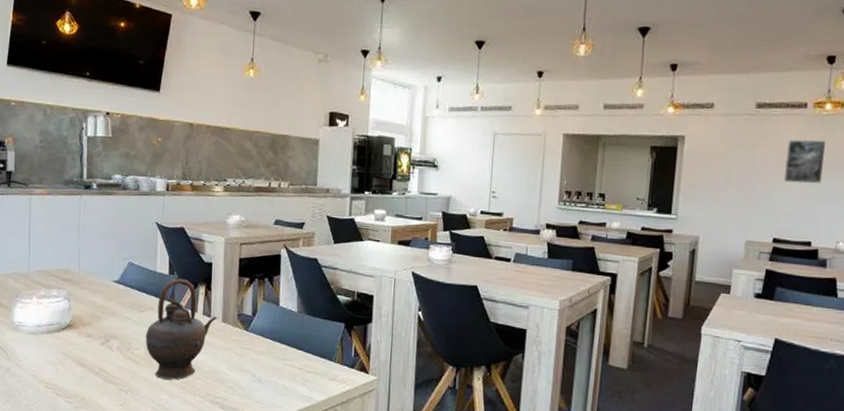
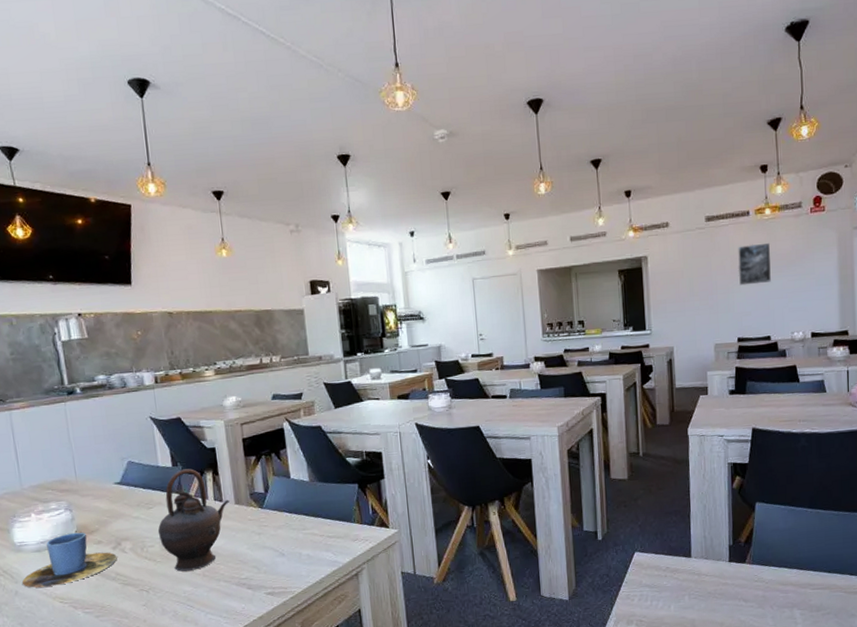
cup: none [15,321,104,370] -> present [22,532,117,588]

